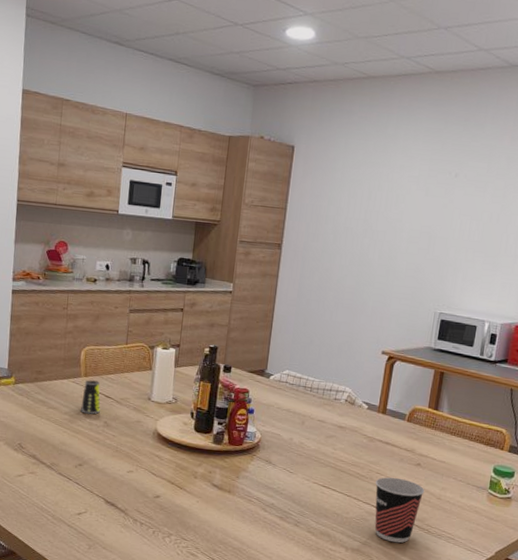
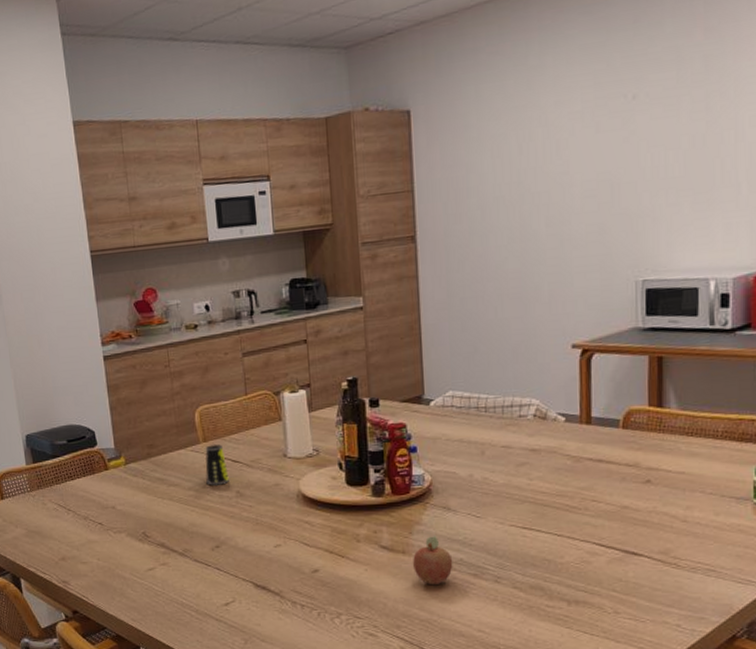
fruit: none [235,482,266,521] -> present [413,536,453,585]
cup: present [374,477,425,543] -> none [593,502,663,586]

